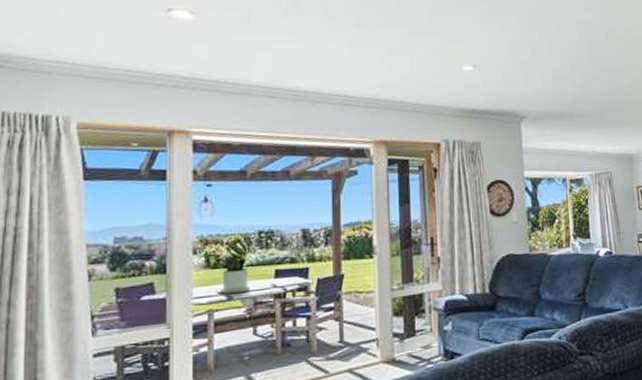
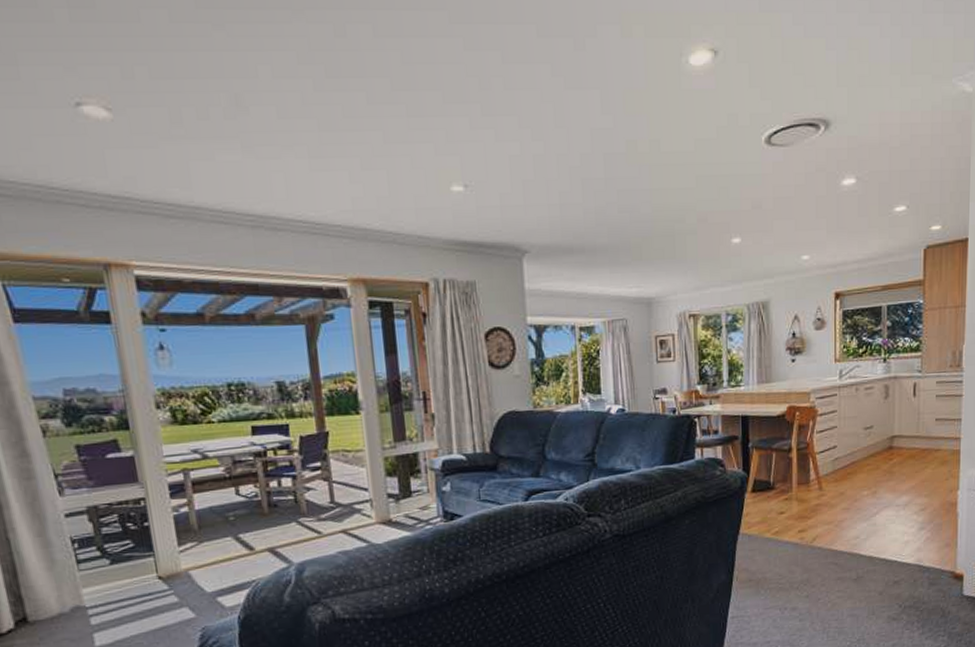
planter: present [221,254,251,294] -> none [193,409,227,452]

